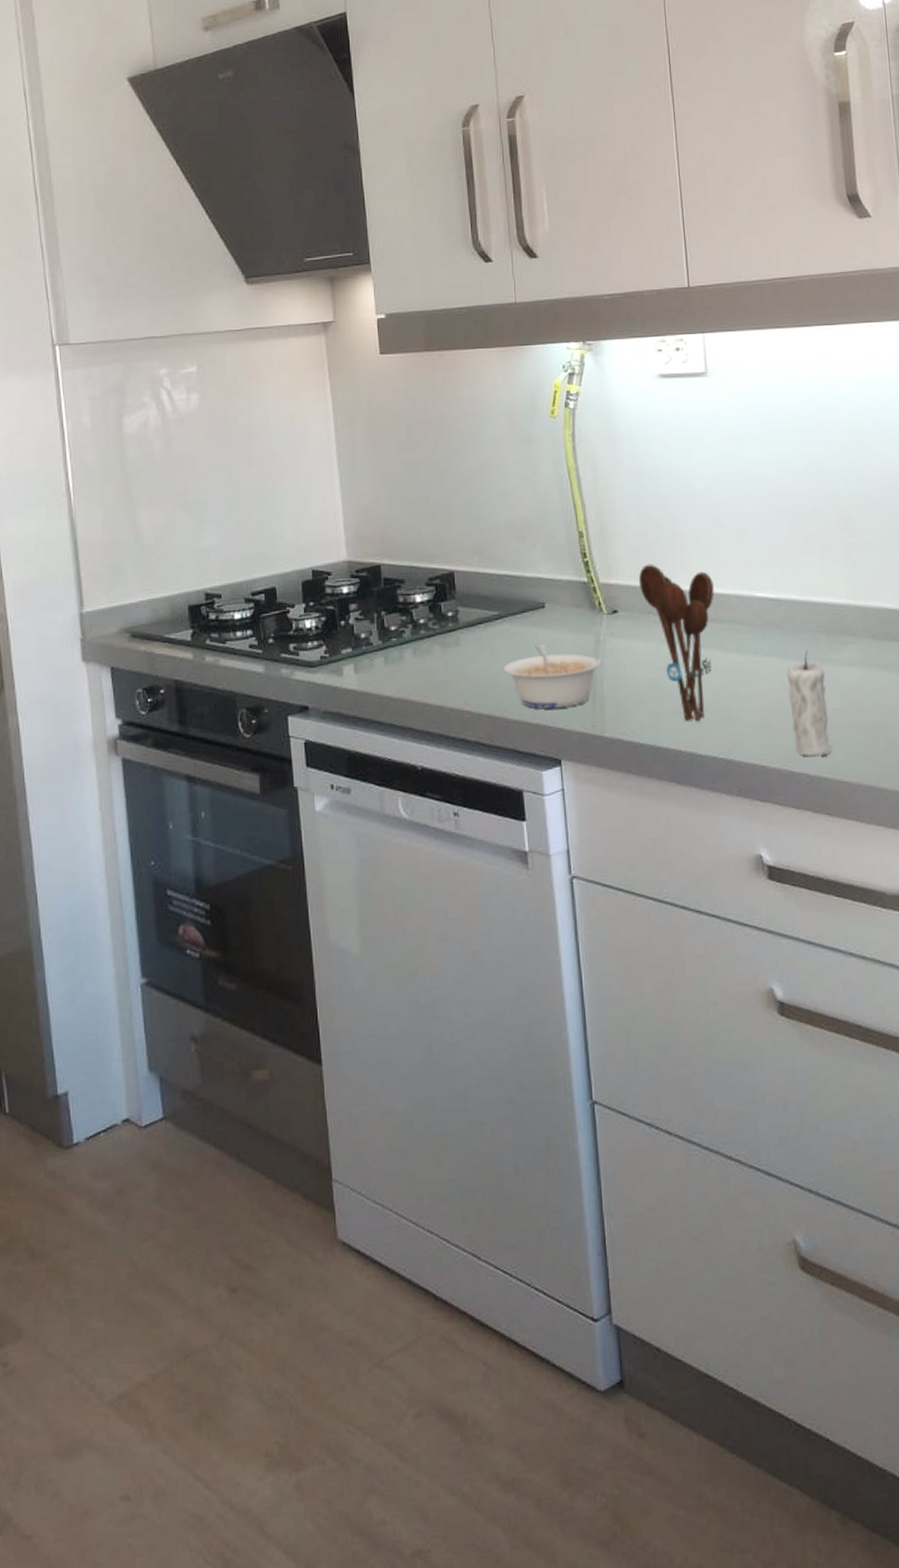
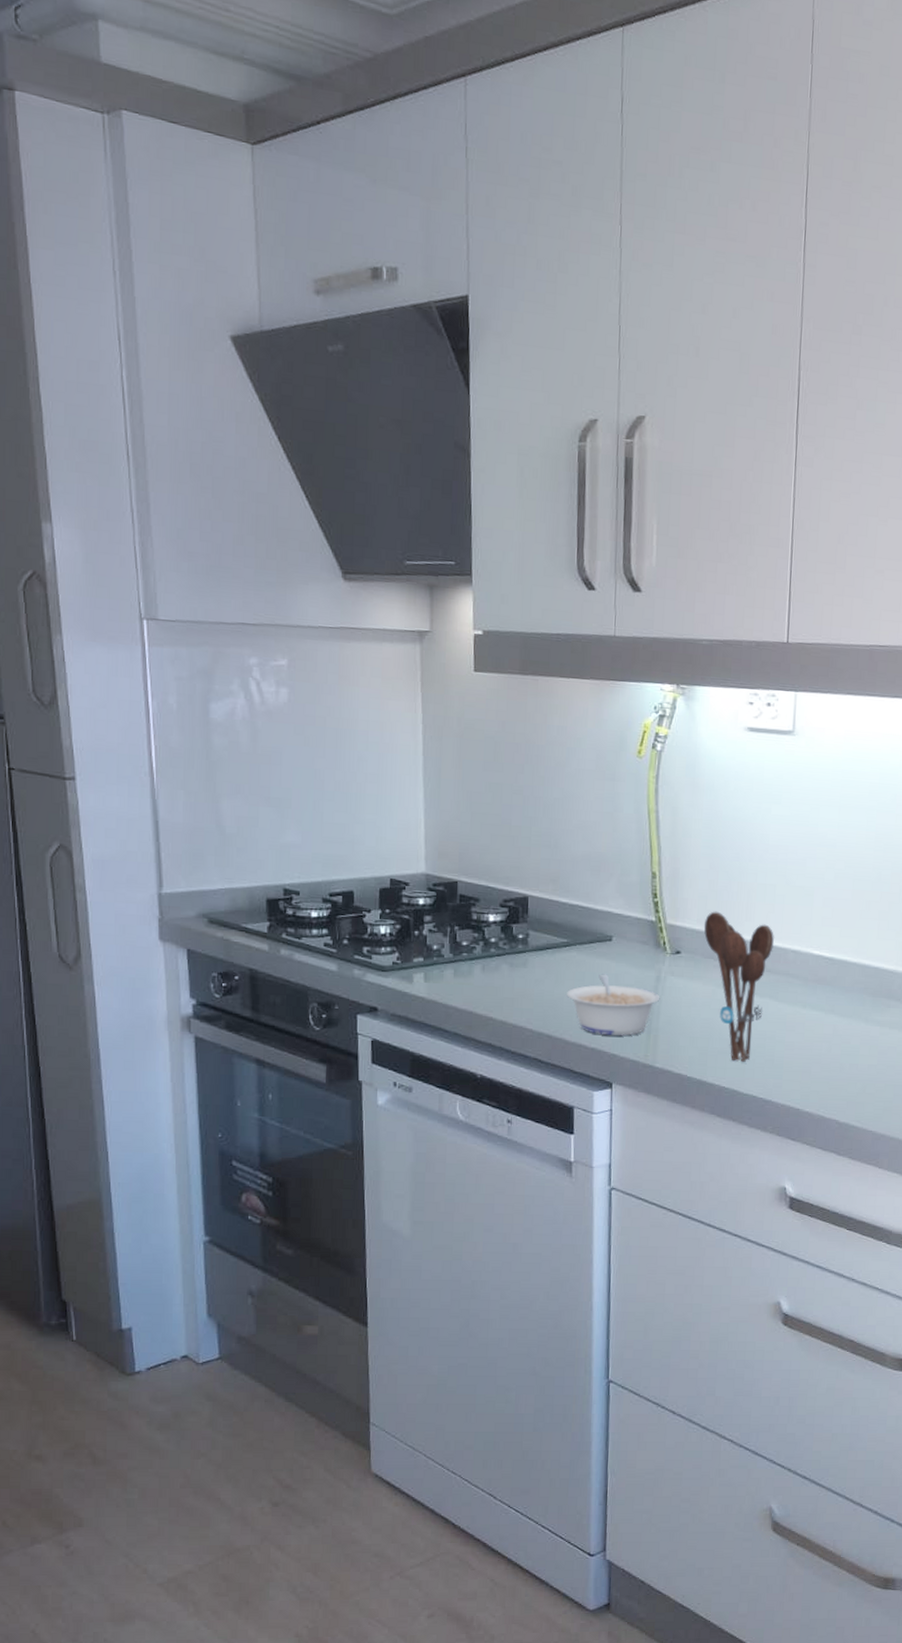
candle: present [786,651,832,756] -> none [829,1010,867,1106]

